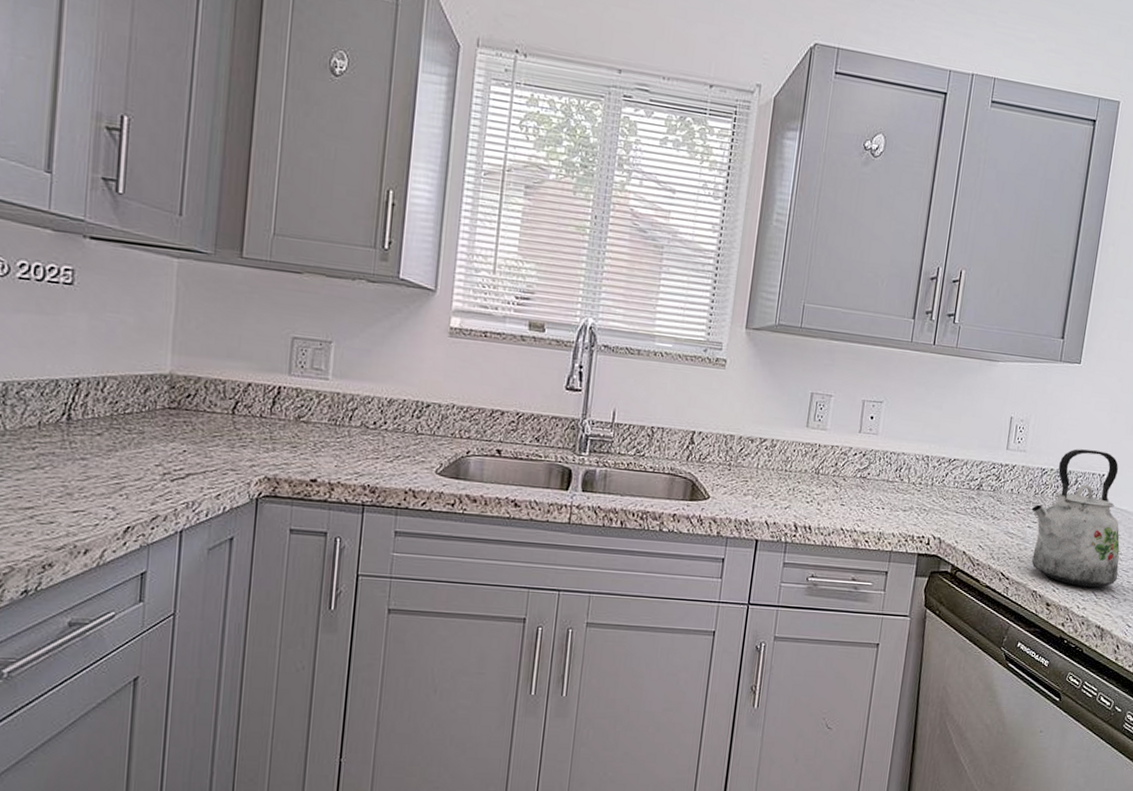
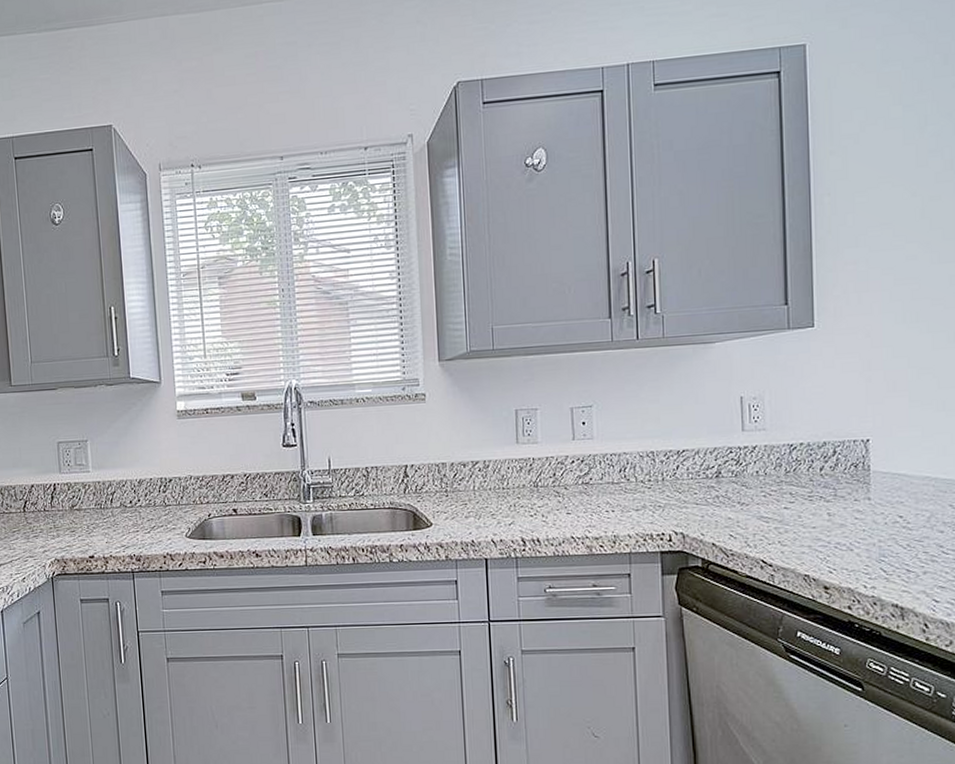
kettle: present [1031,449,1120,588] -> none [785,415,910,564]

